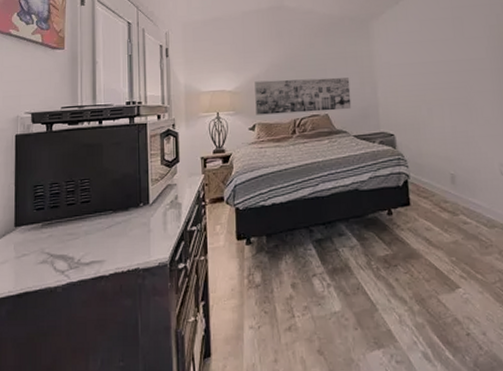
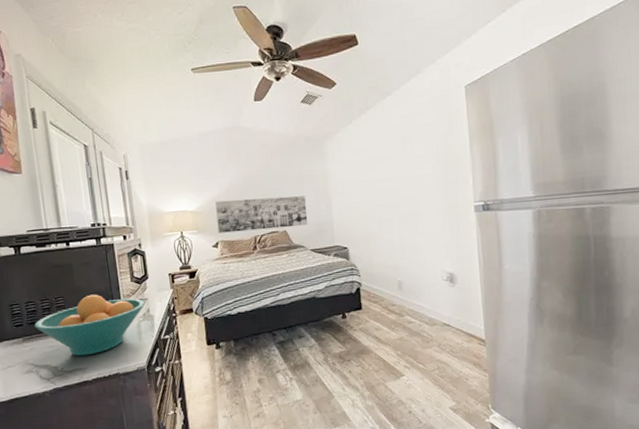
fruit bowl: none [55,177,174,247] -> present [34,294,145,356]

